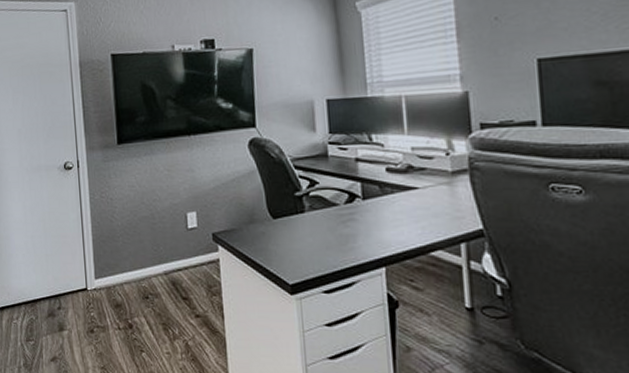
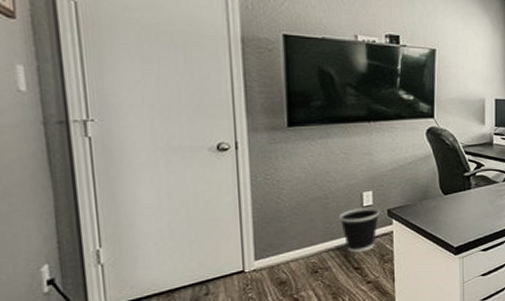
wastebasket: none [165,229,205,281] -> present [339,207,380,253]

